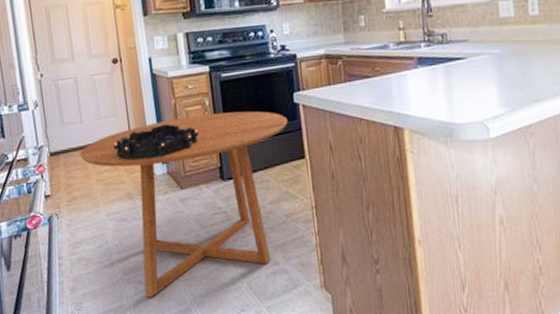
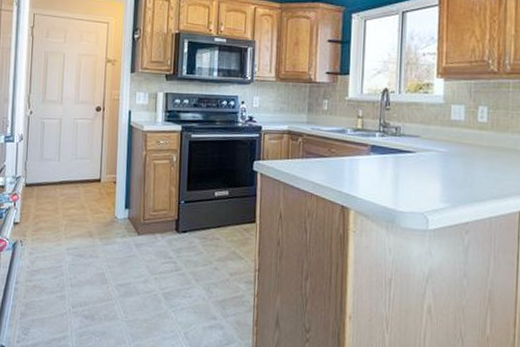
dining table: present [79,111,288,298] -> none [52,168,246,333]
decorative bowl: present [113,124,199,161] -> none [84,172,163,203]

